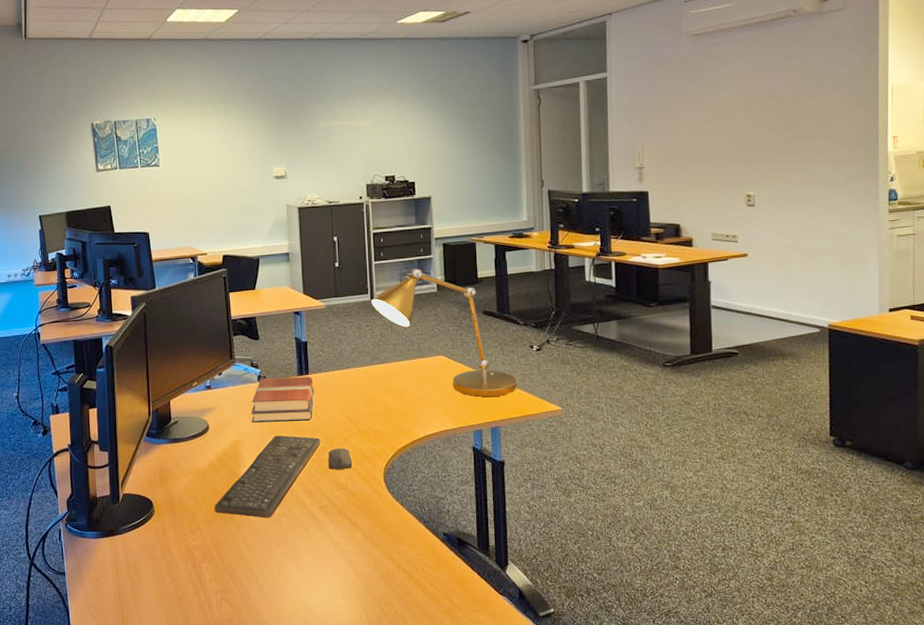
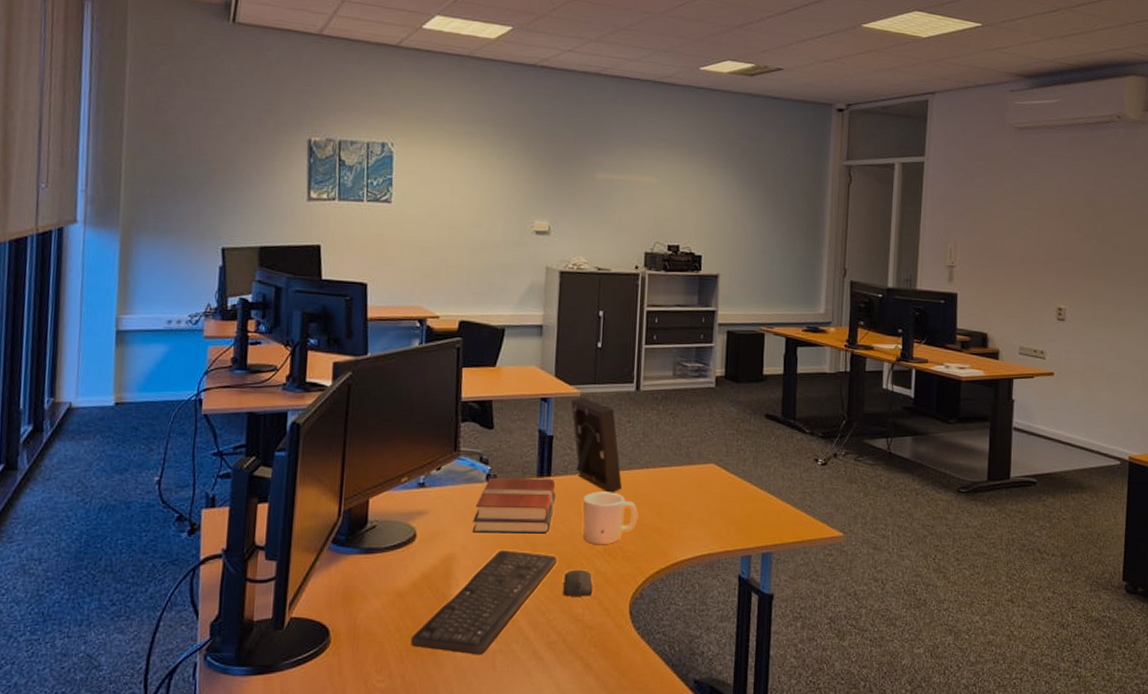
picture frame: none [319,309,367,385] -> present [571,397,622,493]
mug: none [337,384,383,428] -> present [582,491,638,545]
desk lamp: present [371,269,517,398] -> none [636,358,796,517]

